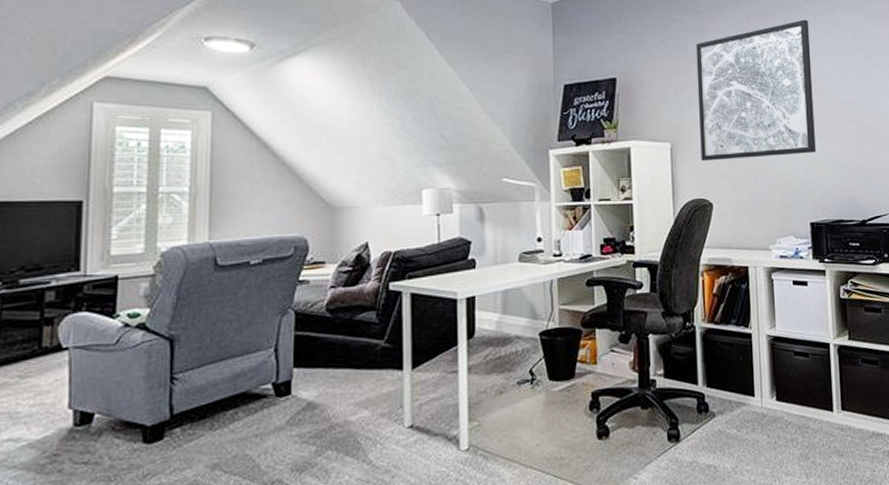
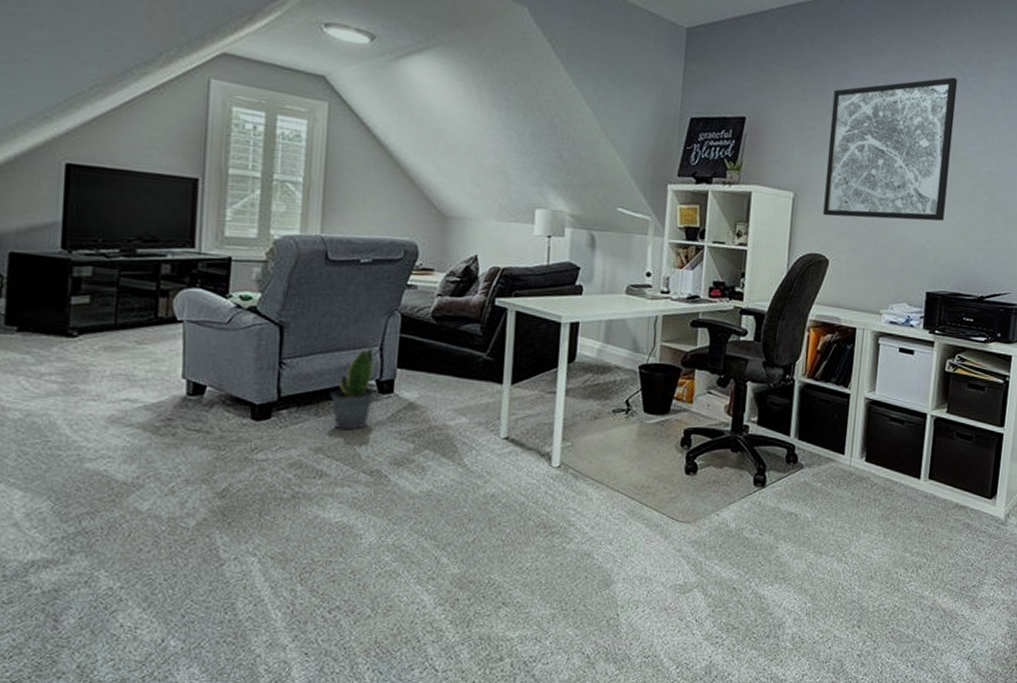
potted plant: none [226,350,271,442] -> present [331,347,375,430]

